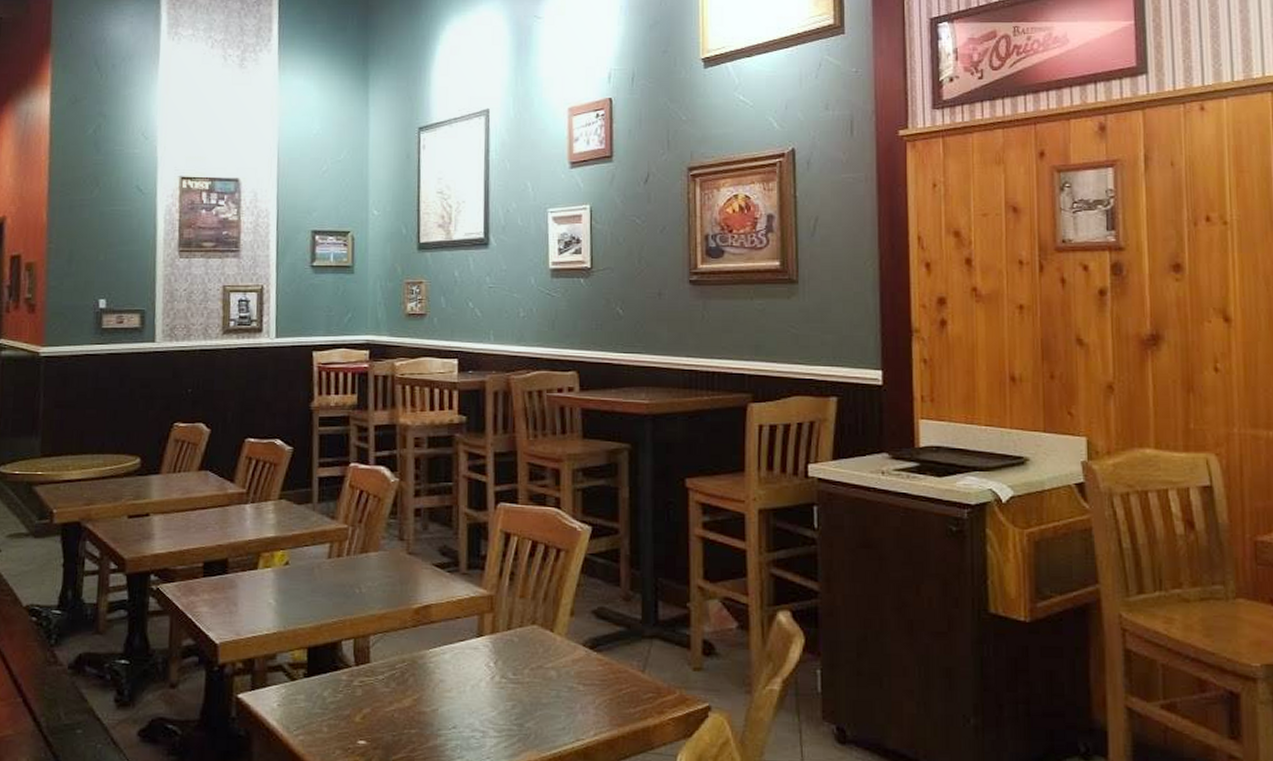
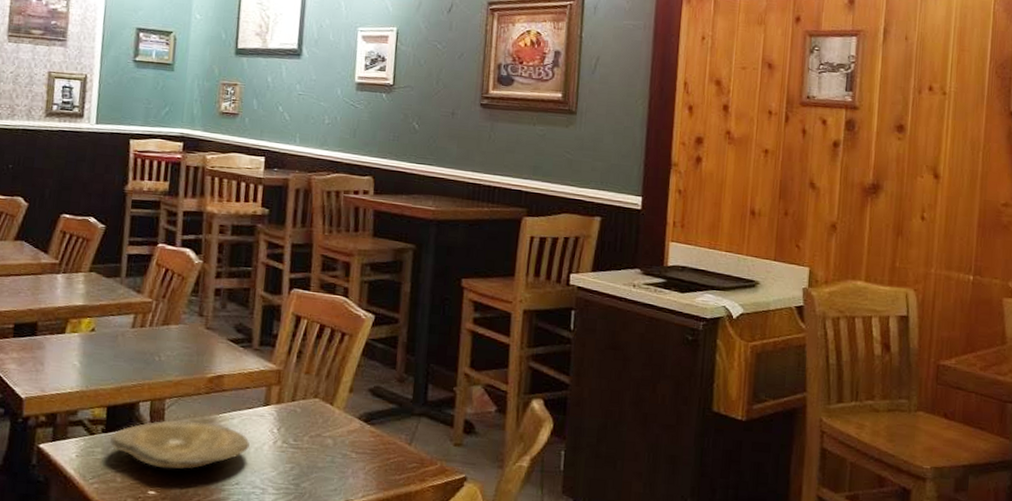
plate: none [312,658,465,715] -> present [109,419,250,470]

